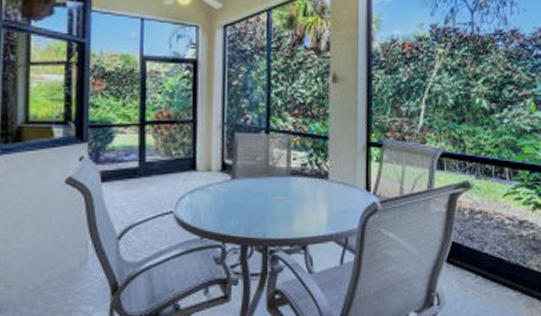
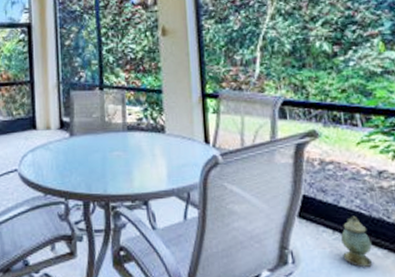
lantern: none [482,261,508,308] -> present [341,215,373,267]

